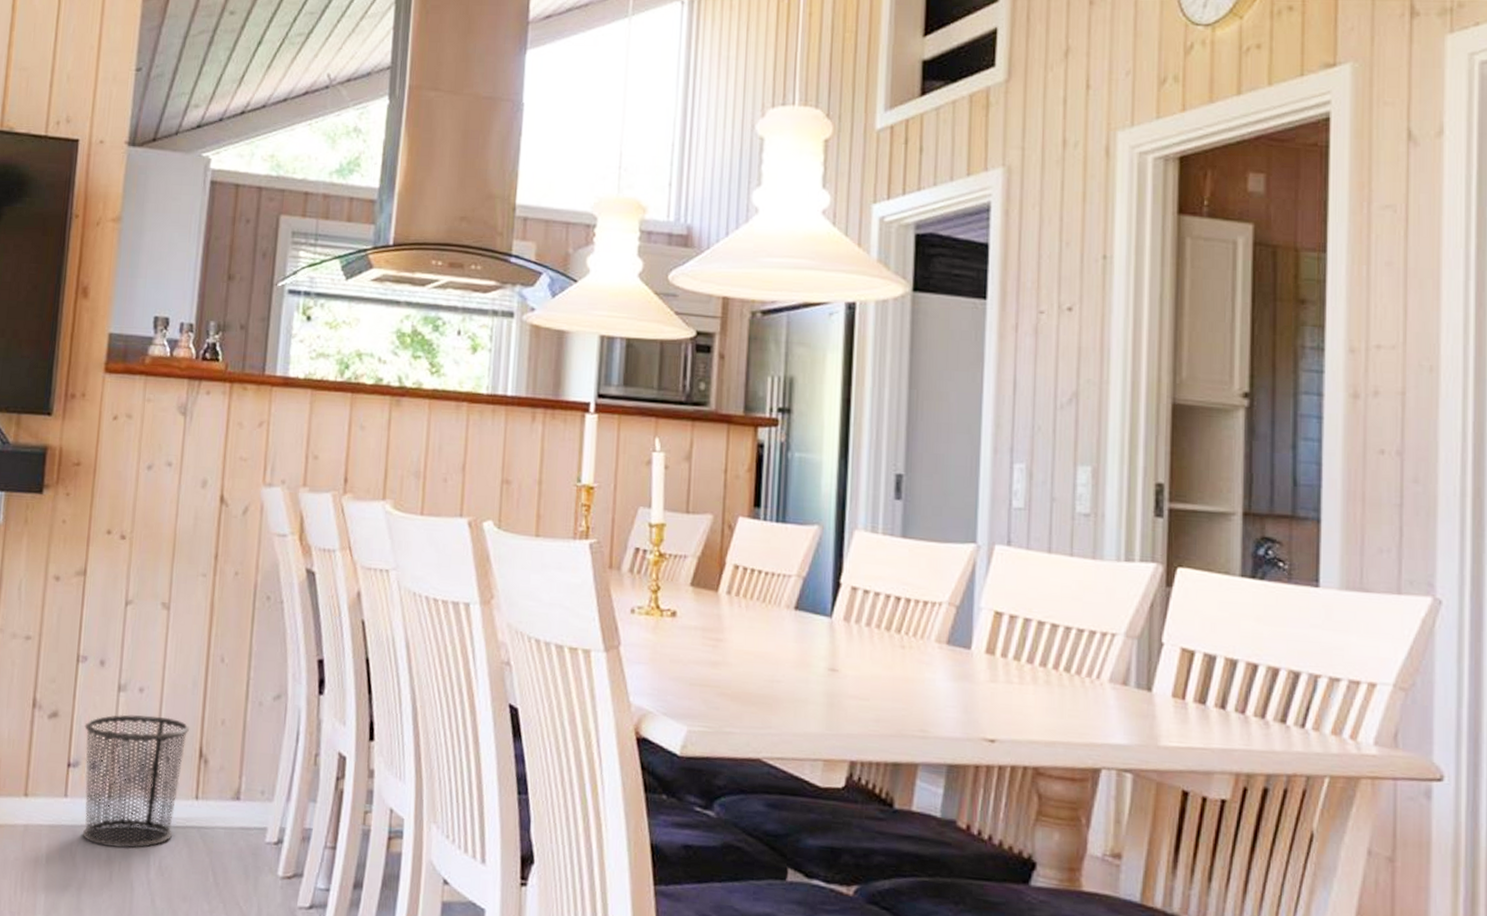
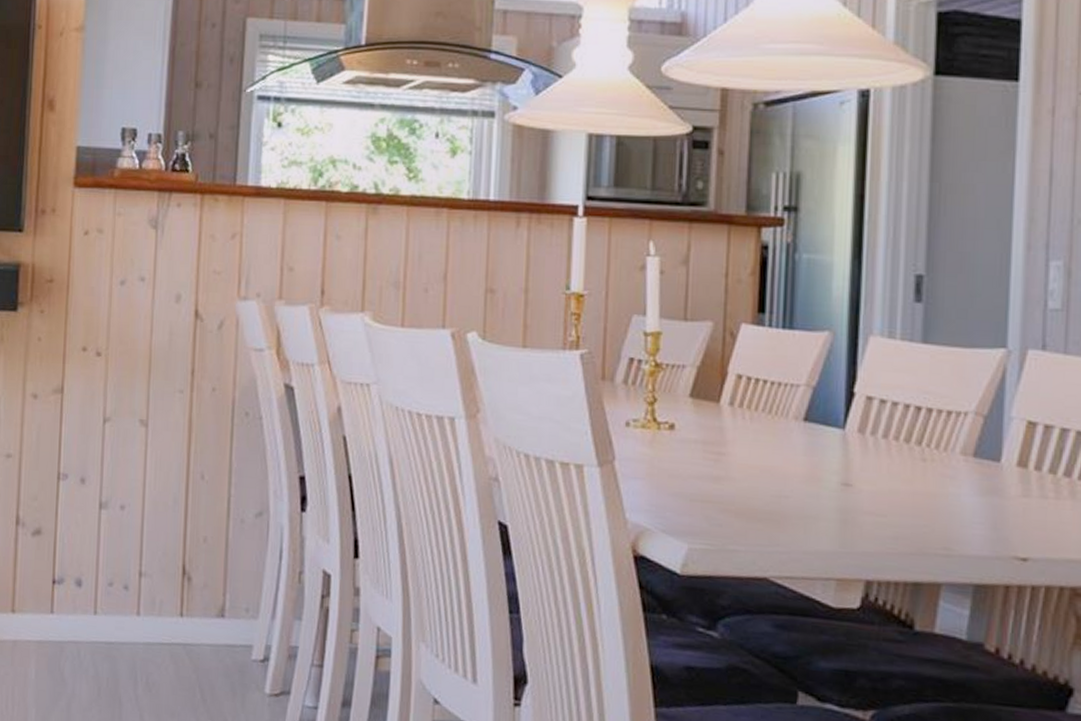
waste bin: present [82,714,189,849] -> none [67,531,171,665]

